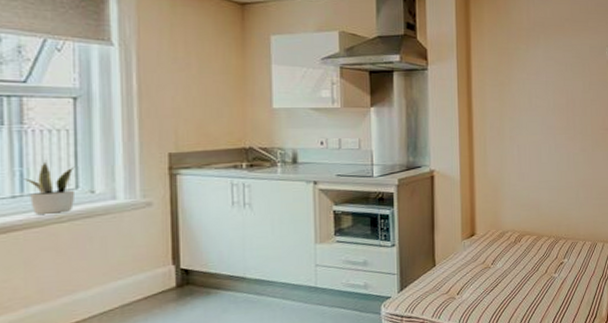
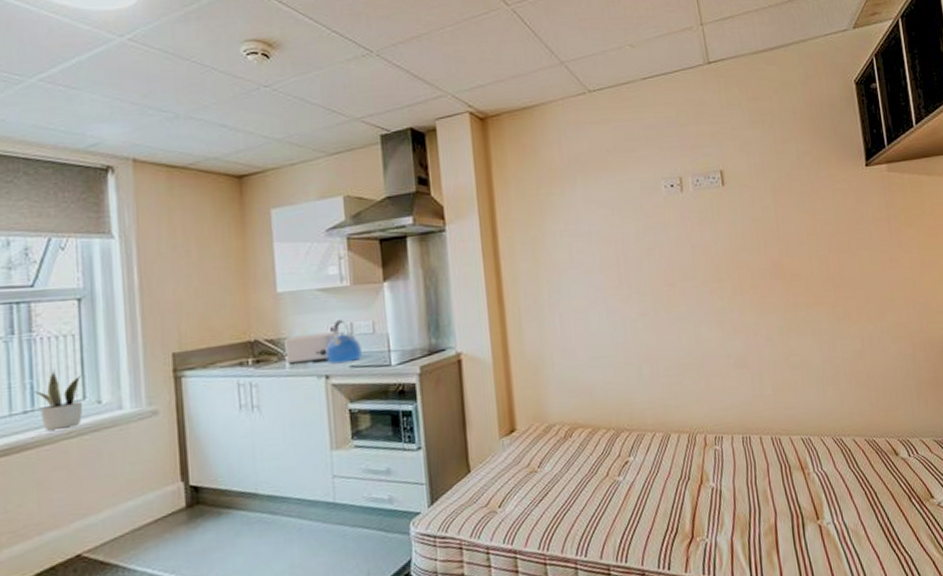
toaster: none [278,145,328,171] -> present [284,332,339,366]
kettle: none [315,136,348,173] -> present [325,320,362,365]

